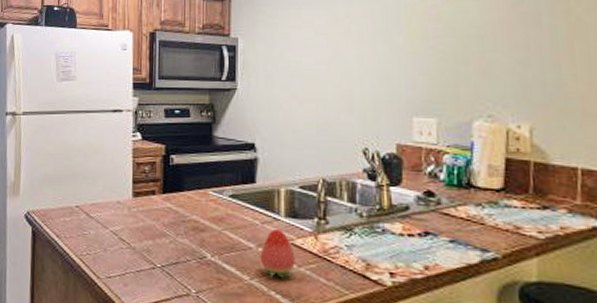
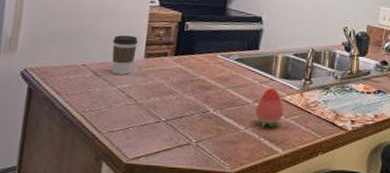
coffee cup: none [101,174,124,216] -> present [111,35,138,75]

